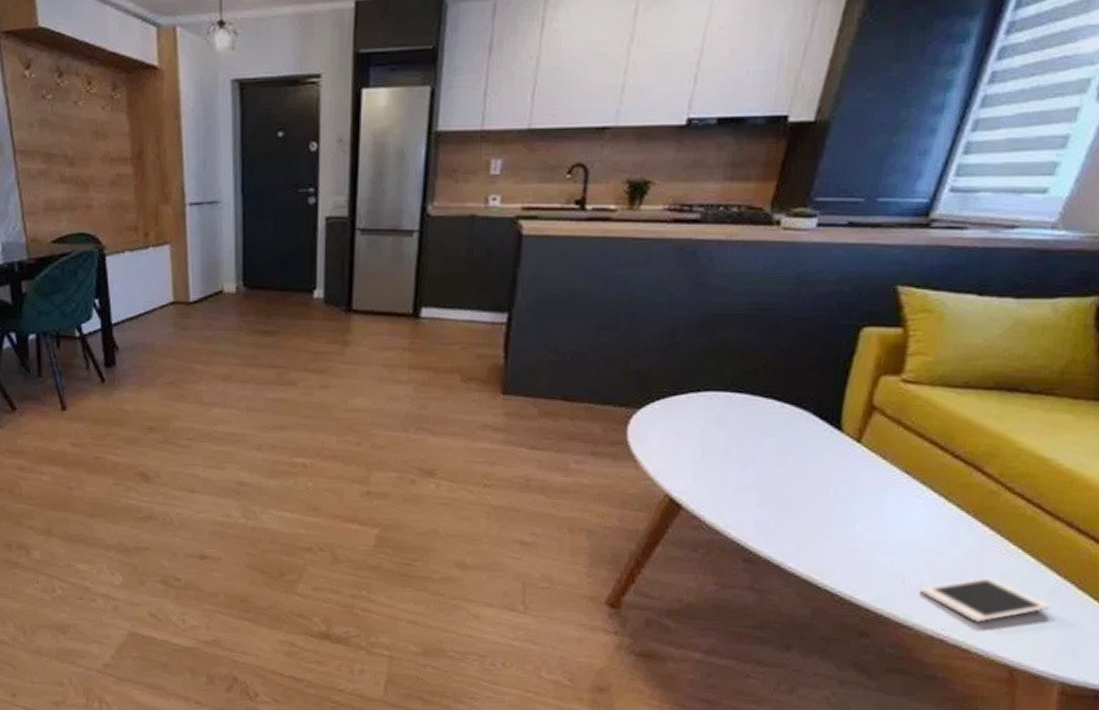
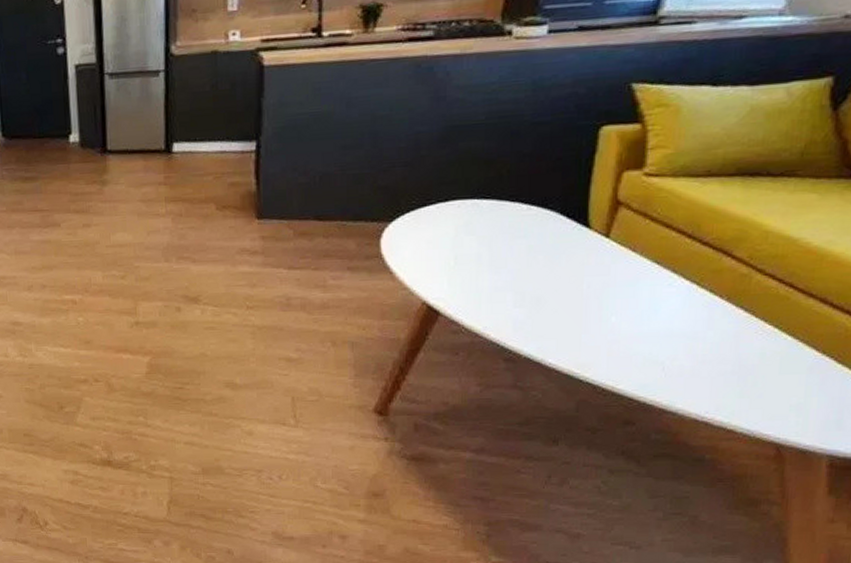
cell phone: present [920,577,1050,624] -> none [681,358,811,404]

